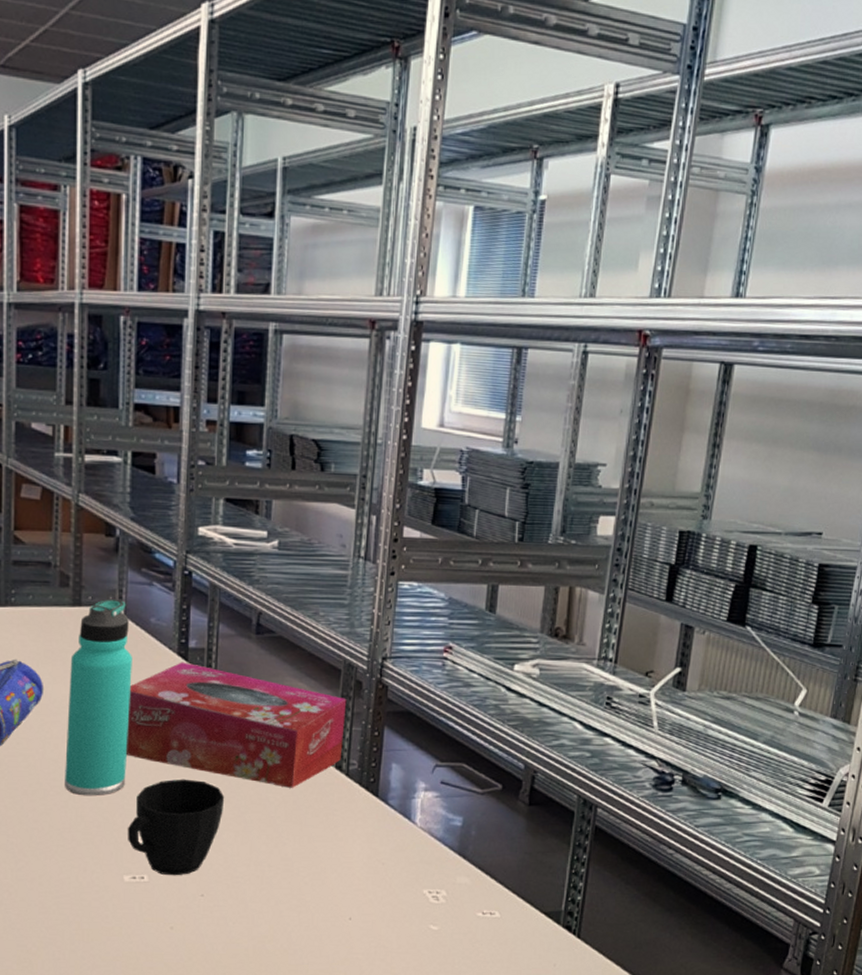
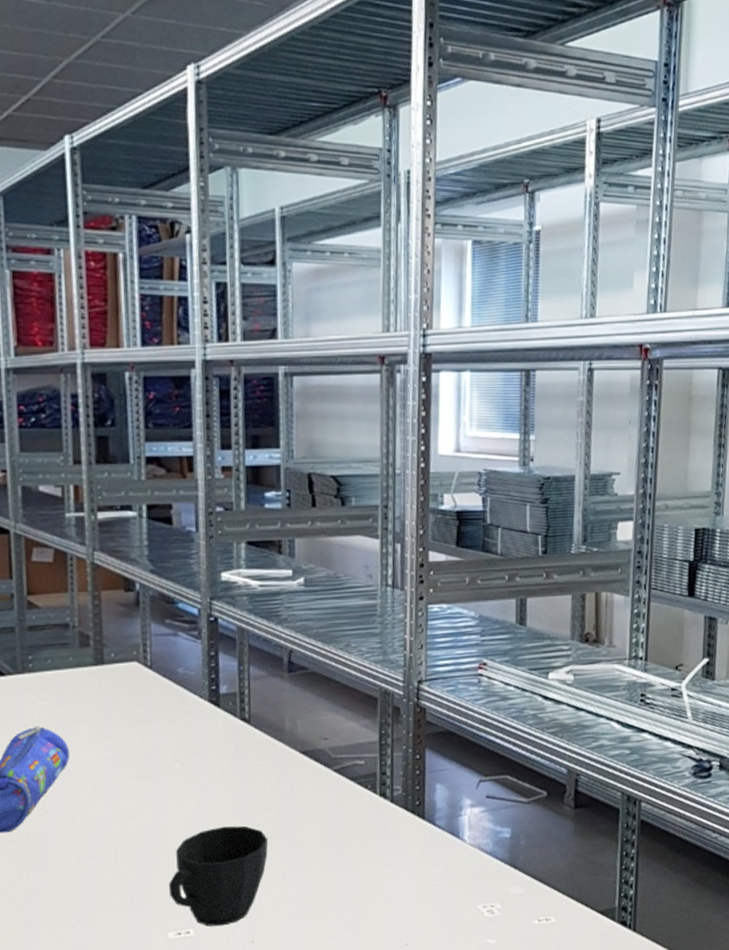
thermos bottle: present [65,598,132,796] -> none [96,653,164,857]
tissue box: present [125,662,347,788] -> none [160,708,386,822]

